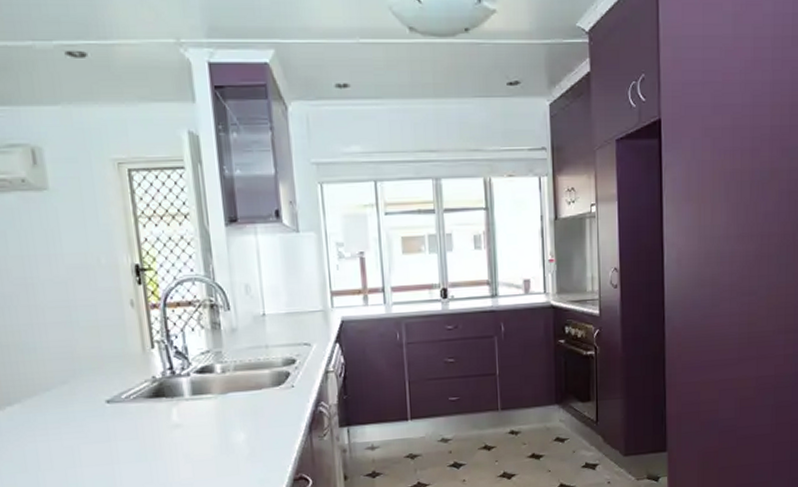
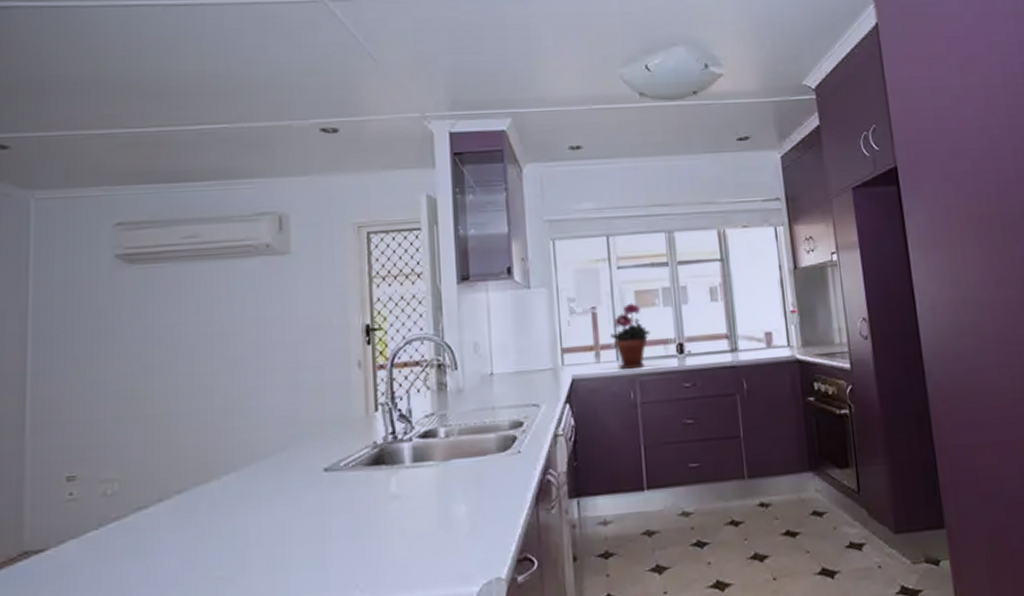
potted plant: none [378,248,416,314] -> present [611,303,651,371]

